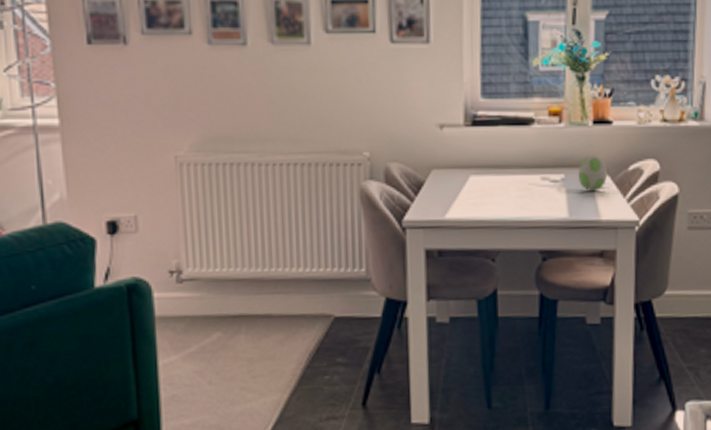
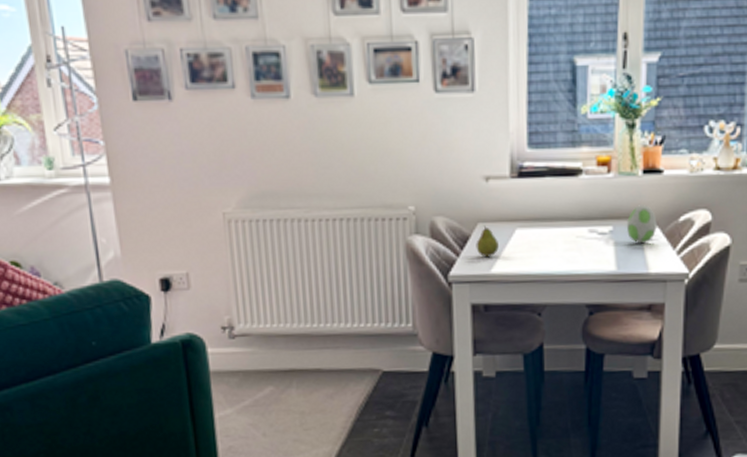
fruit: none [430,172,454,204] -> present [476,225,500,258]

